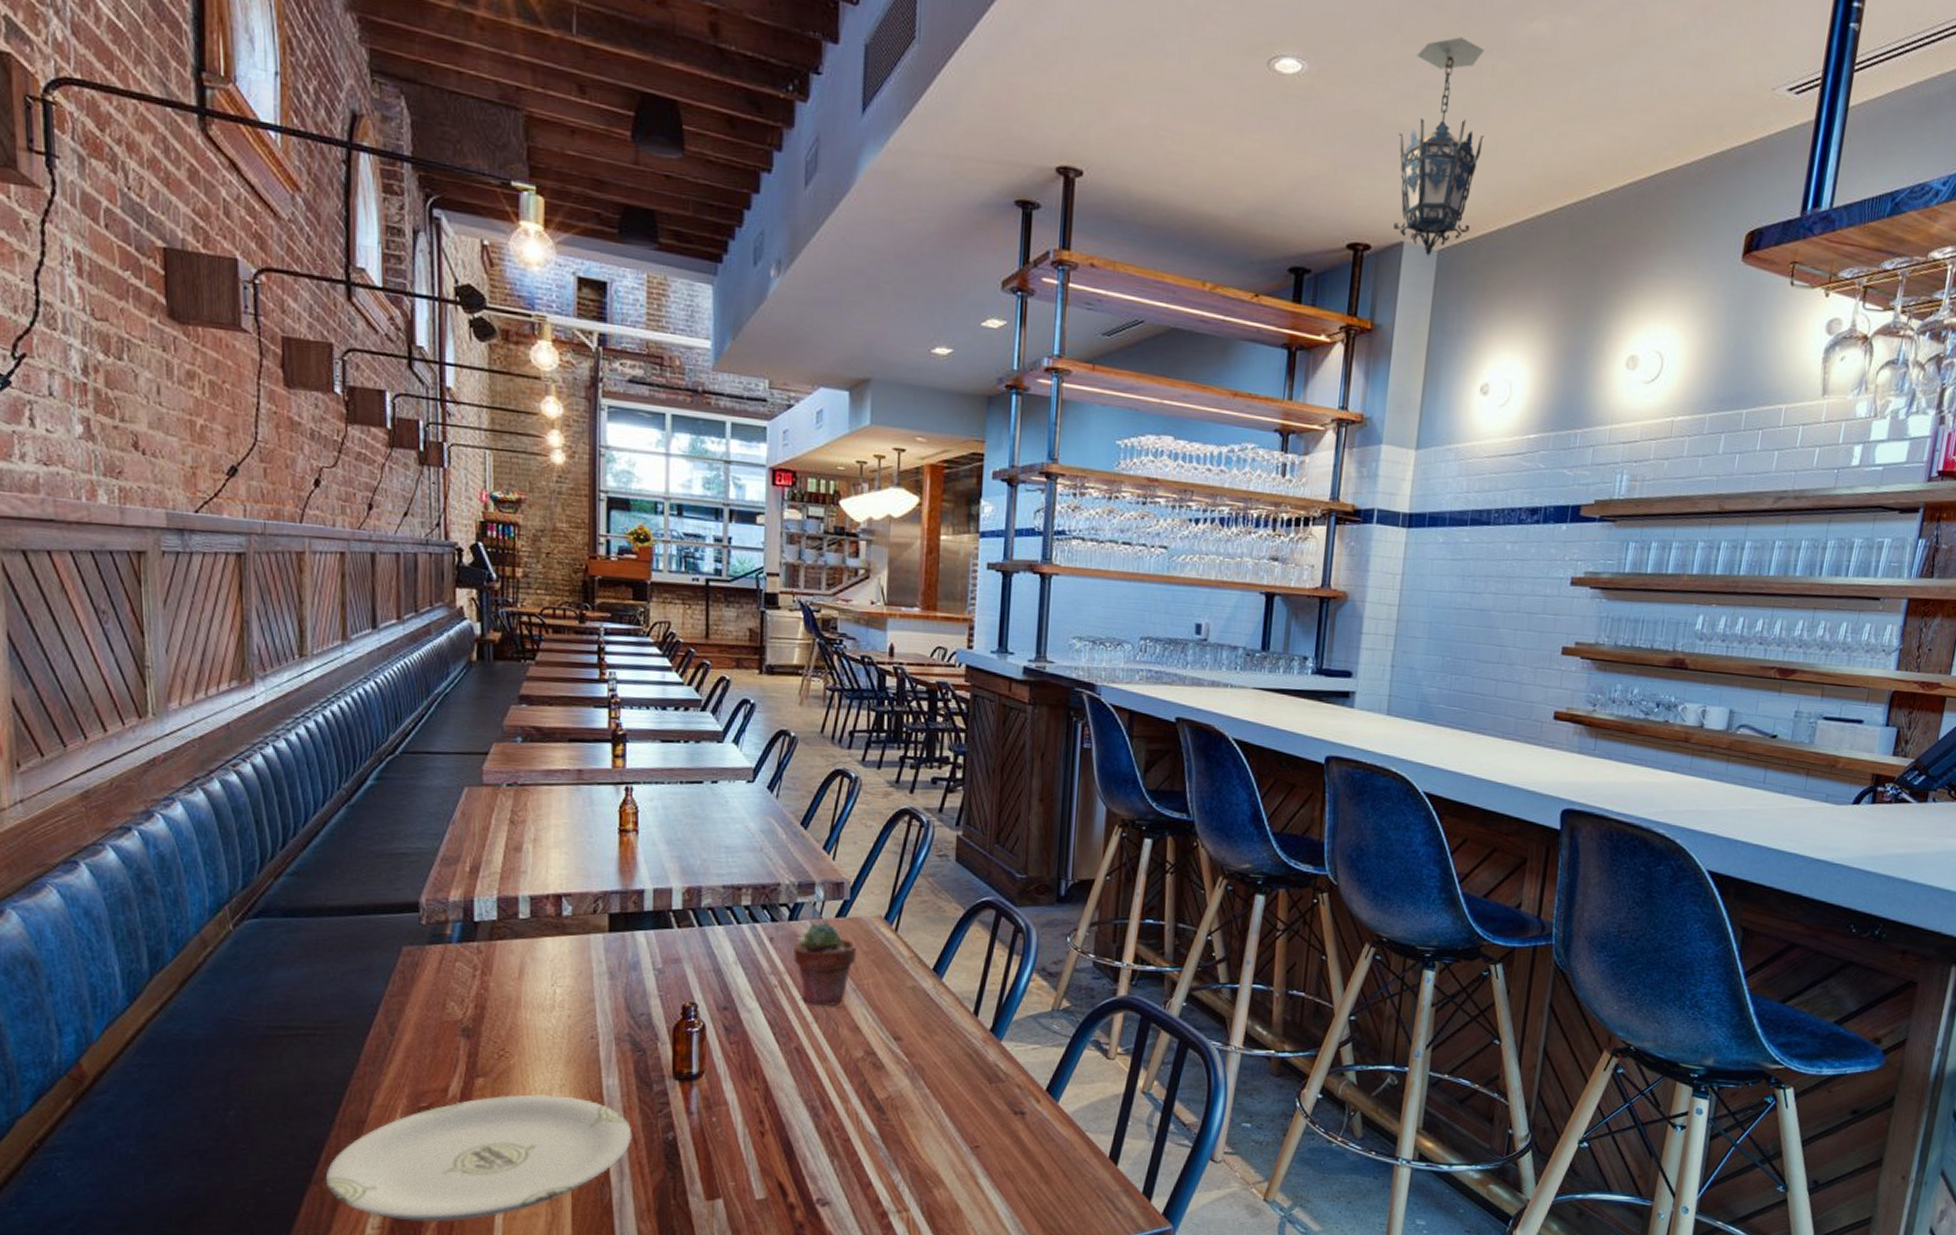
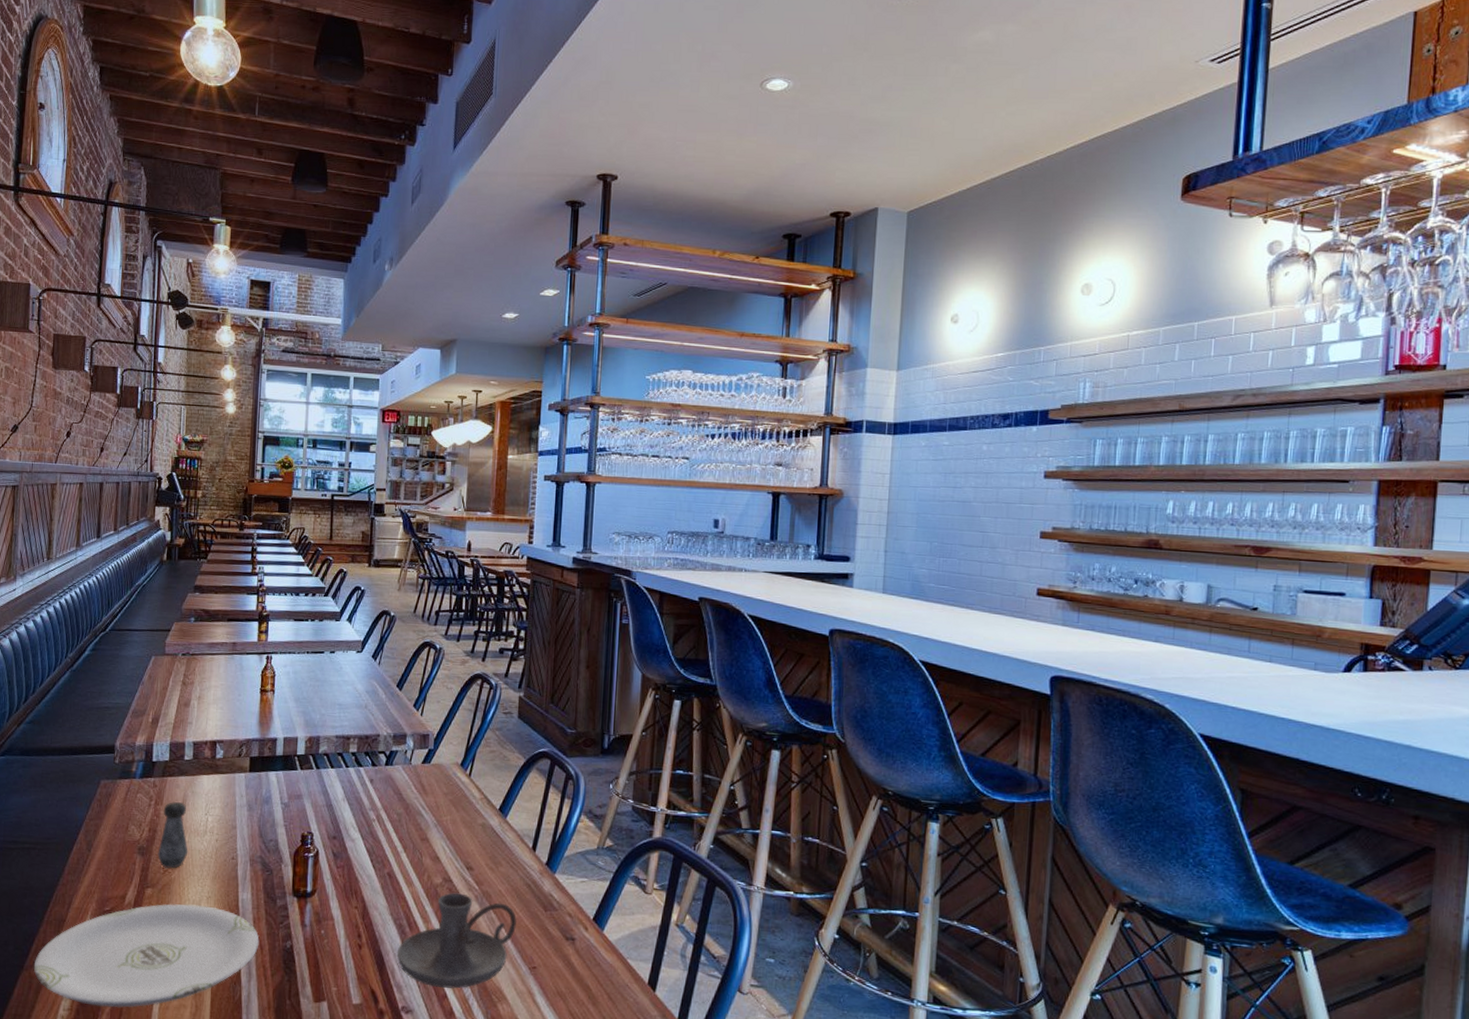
salt shaker: none [489,971,531,1053] -> present [157,802,188,869]
potted succulent: present [793,923,857,1007] -> none [388,768,438,839]
candle holder: none [808,1067,956,1176] -> present [396,892,517,989]
hanging lantern: present [1394,37,1484,257] -> none [869,50,942,218]

